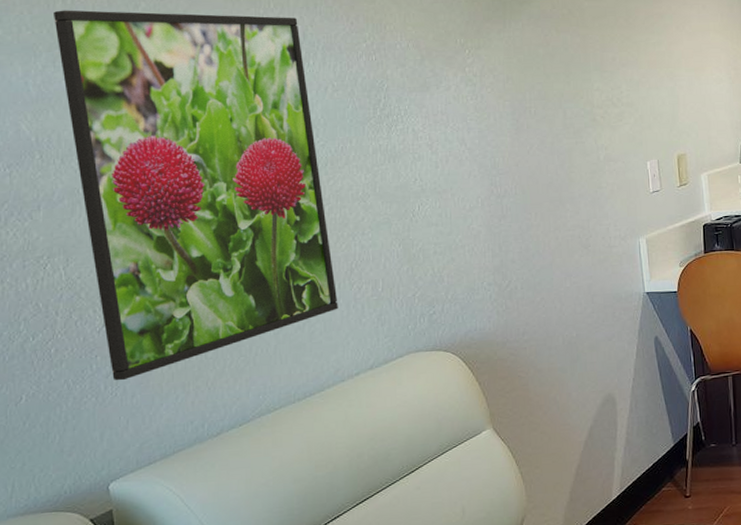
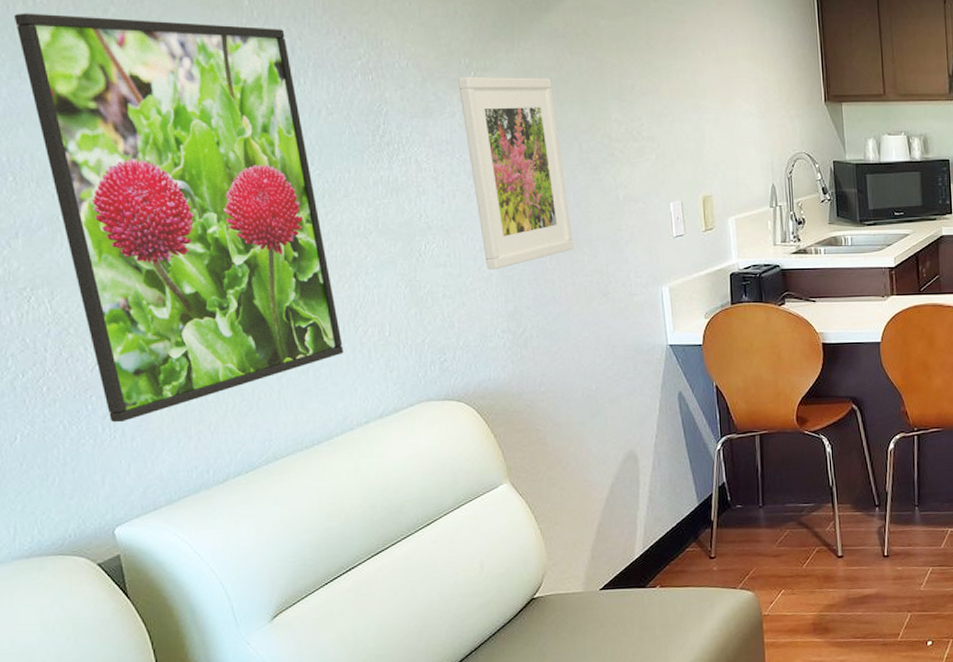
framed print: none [454,53,557,228] -> present [458,76,574,270]

